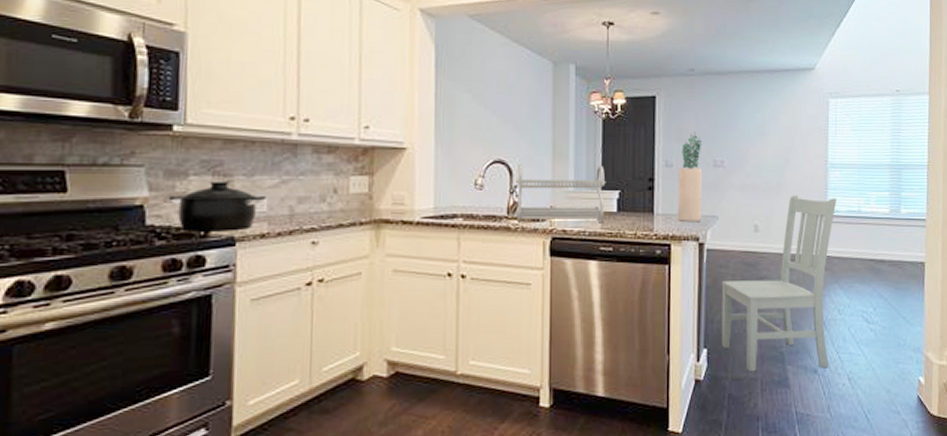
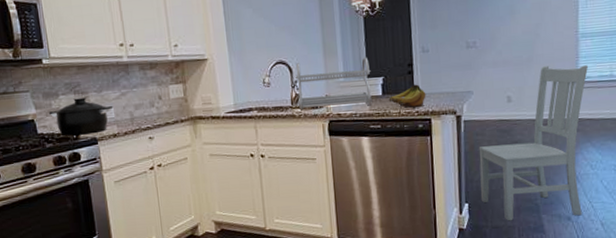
fruit: none [624,202,667,231] -> present [388,84,426,108]
vase: present [677,132,702,223] -> none [434,18,458,100]

